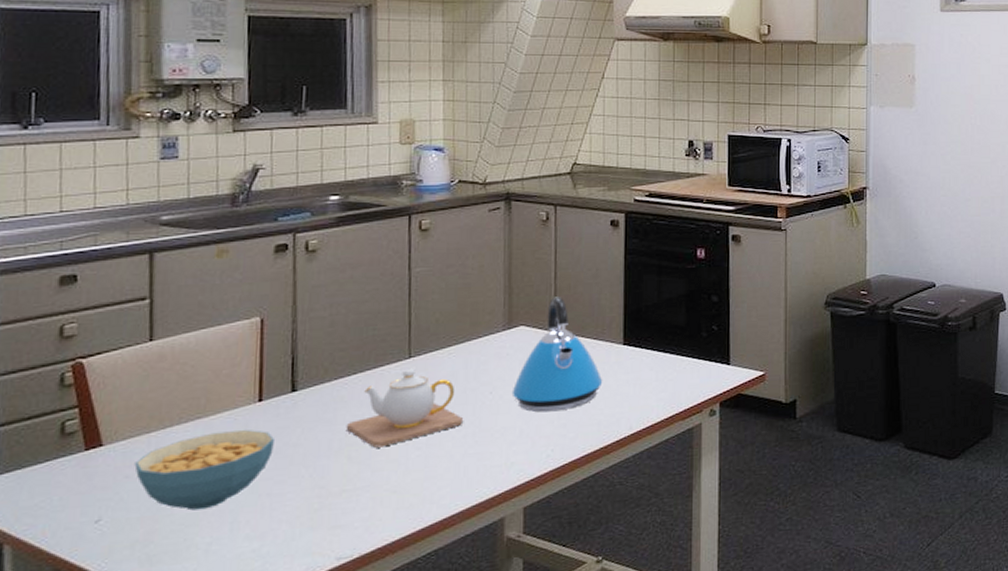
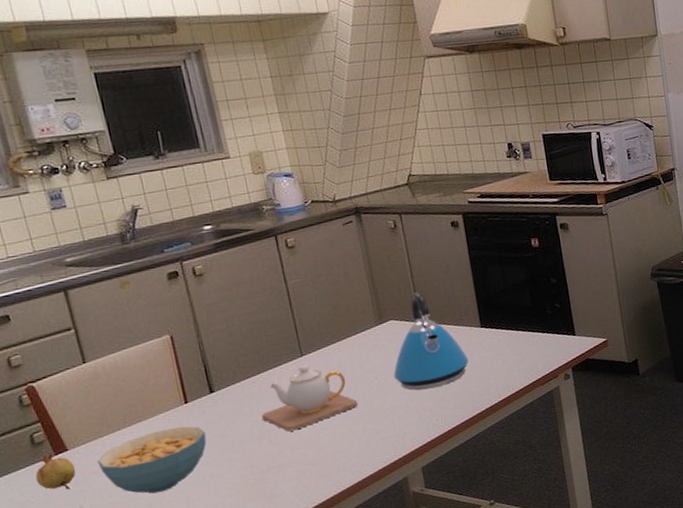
fruit: none [53,448,106,496] -> present [35,453,76,490]

